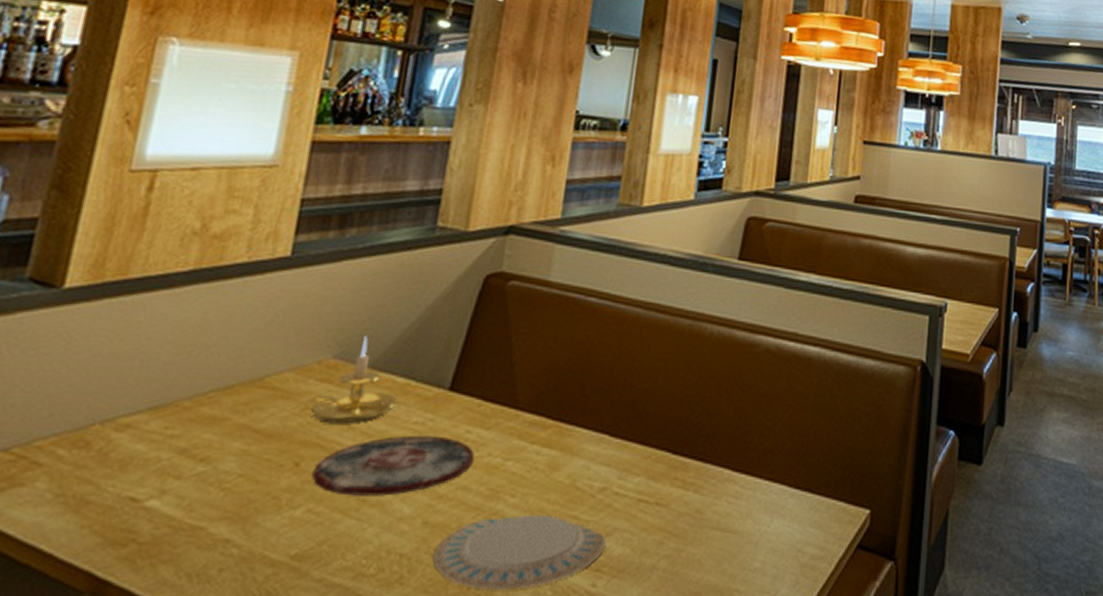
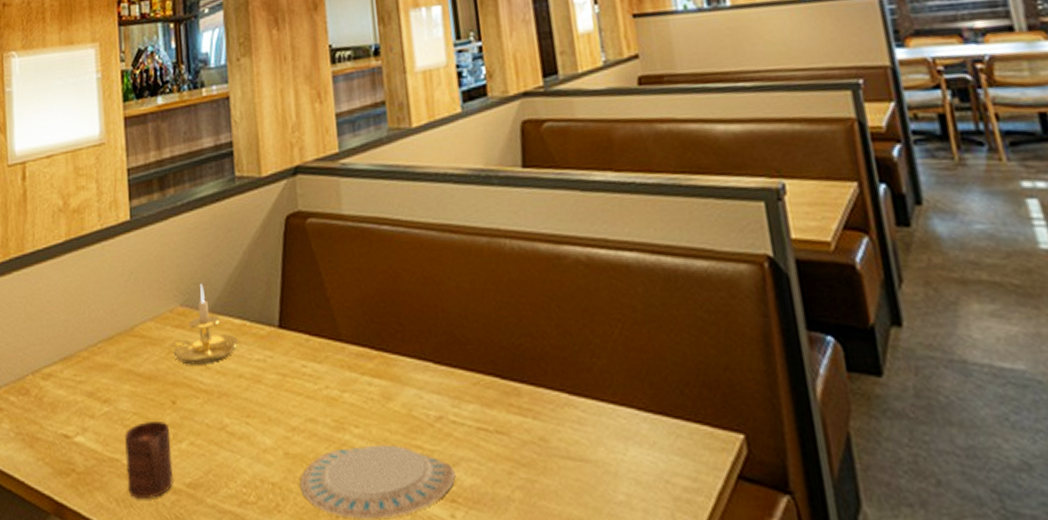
cup: none [208,484,284,572] -> present [124,420,173,498]
plate: present [312,435,475,496] -> none [187,371,315,430]

